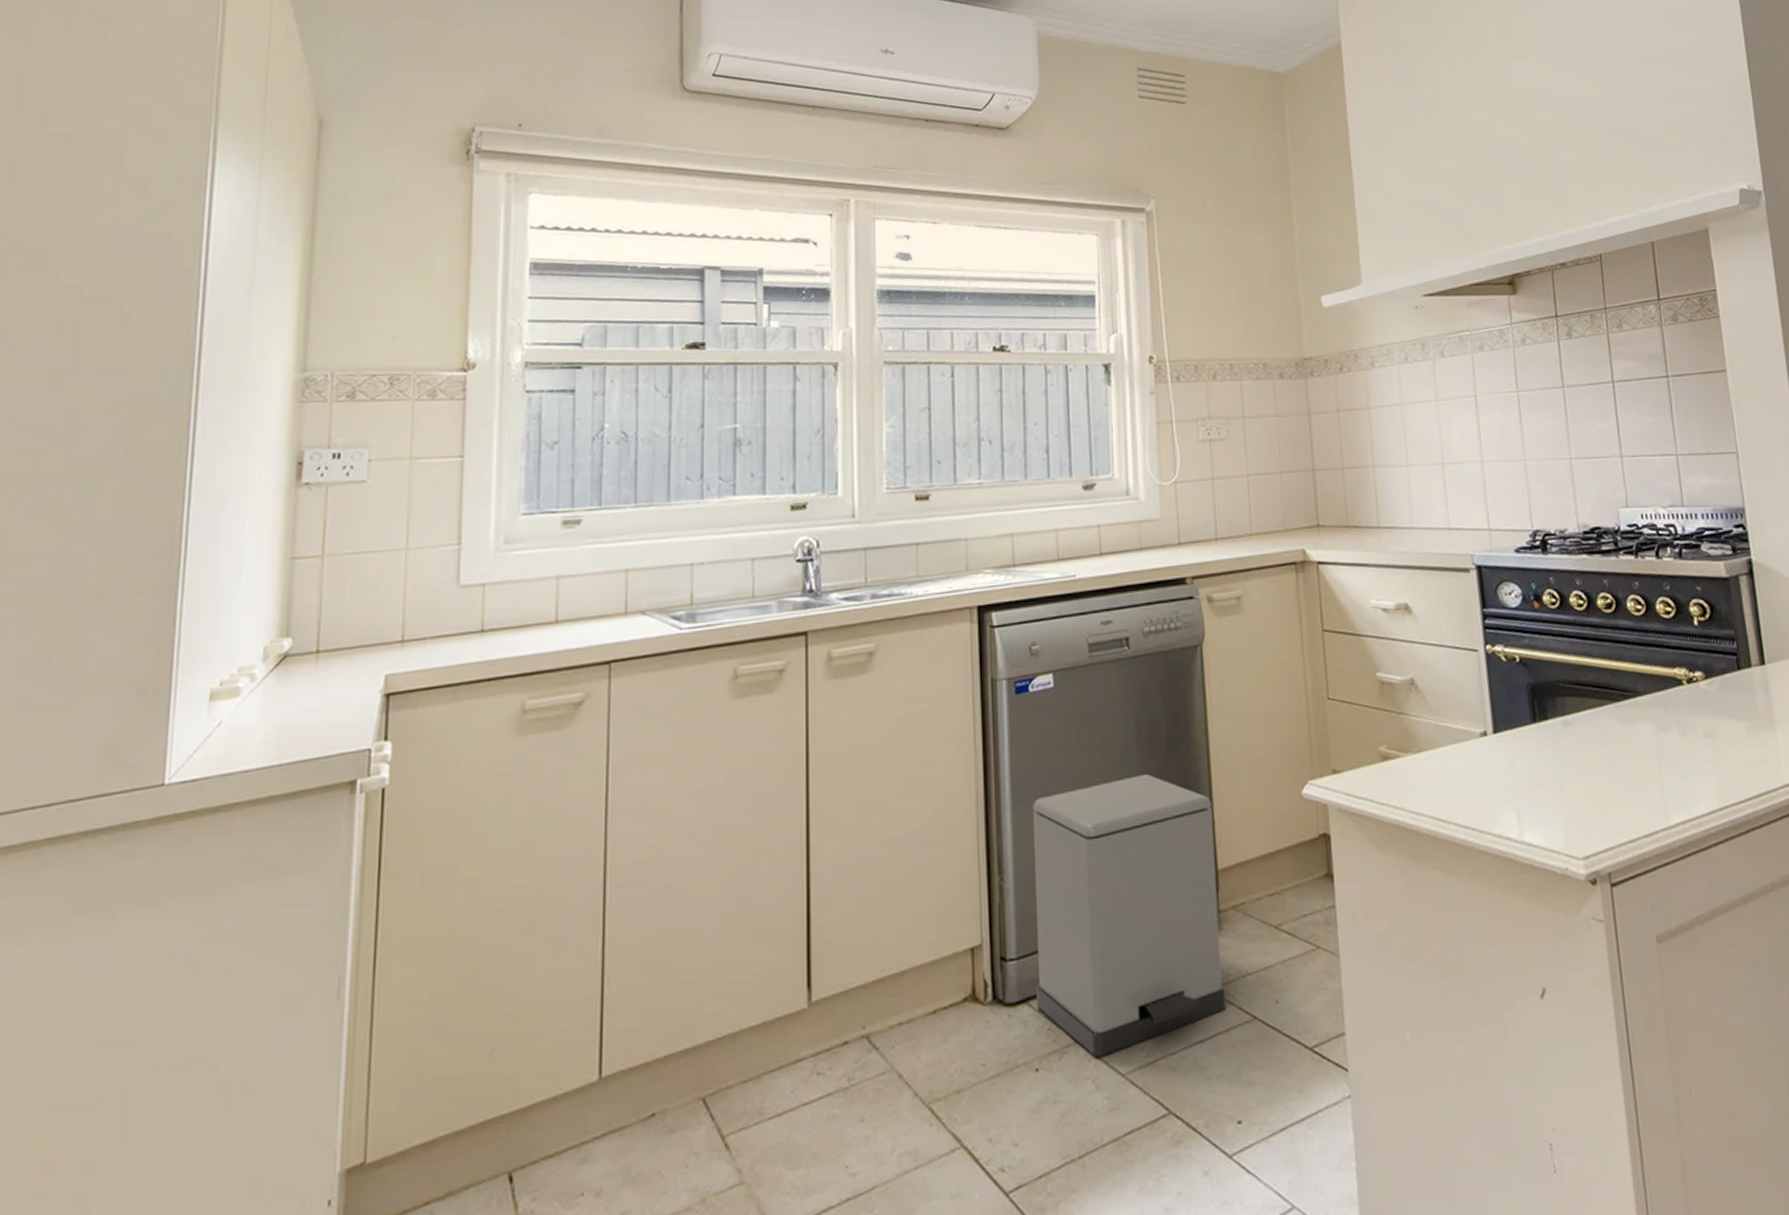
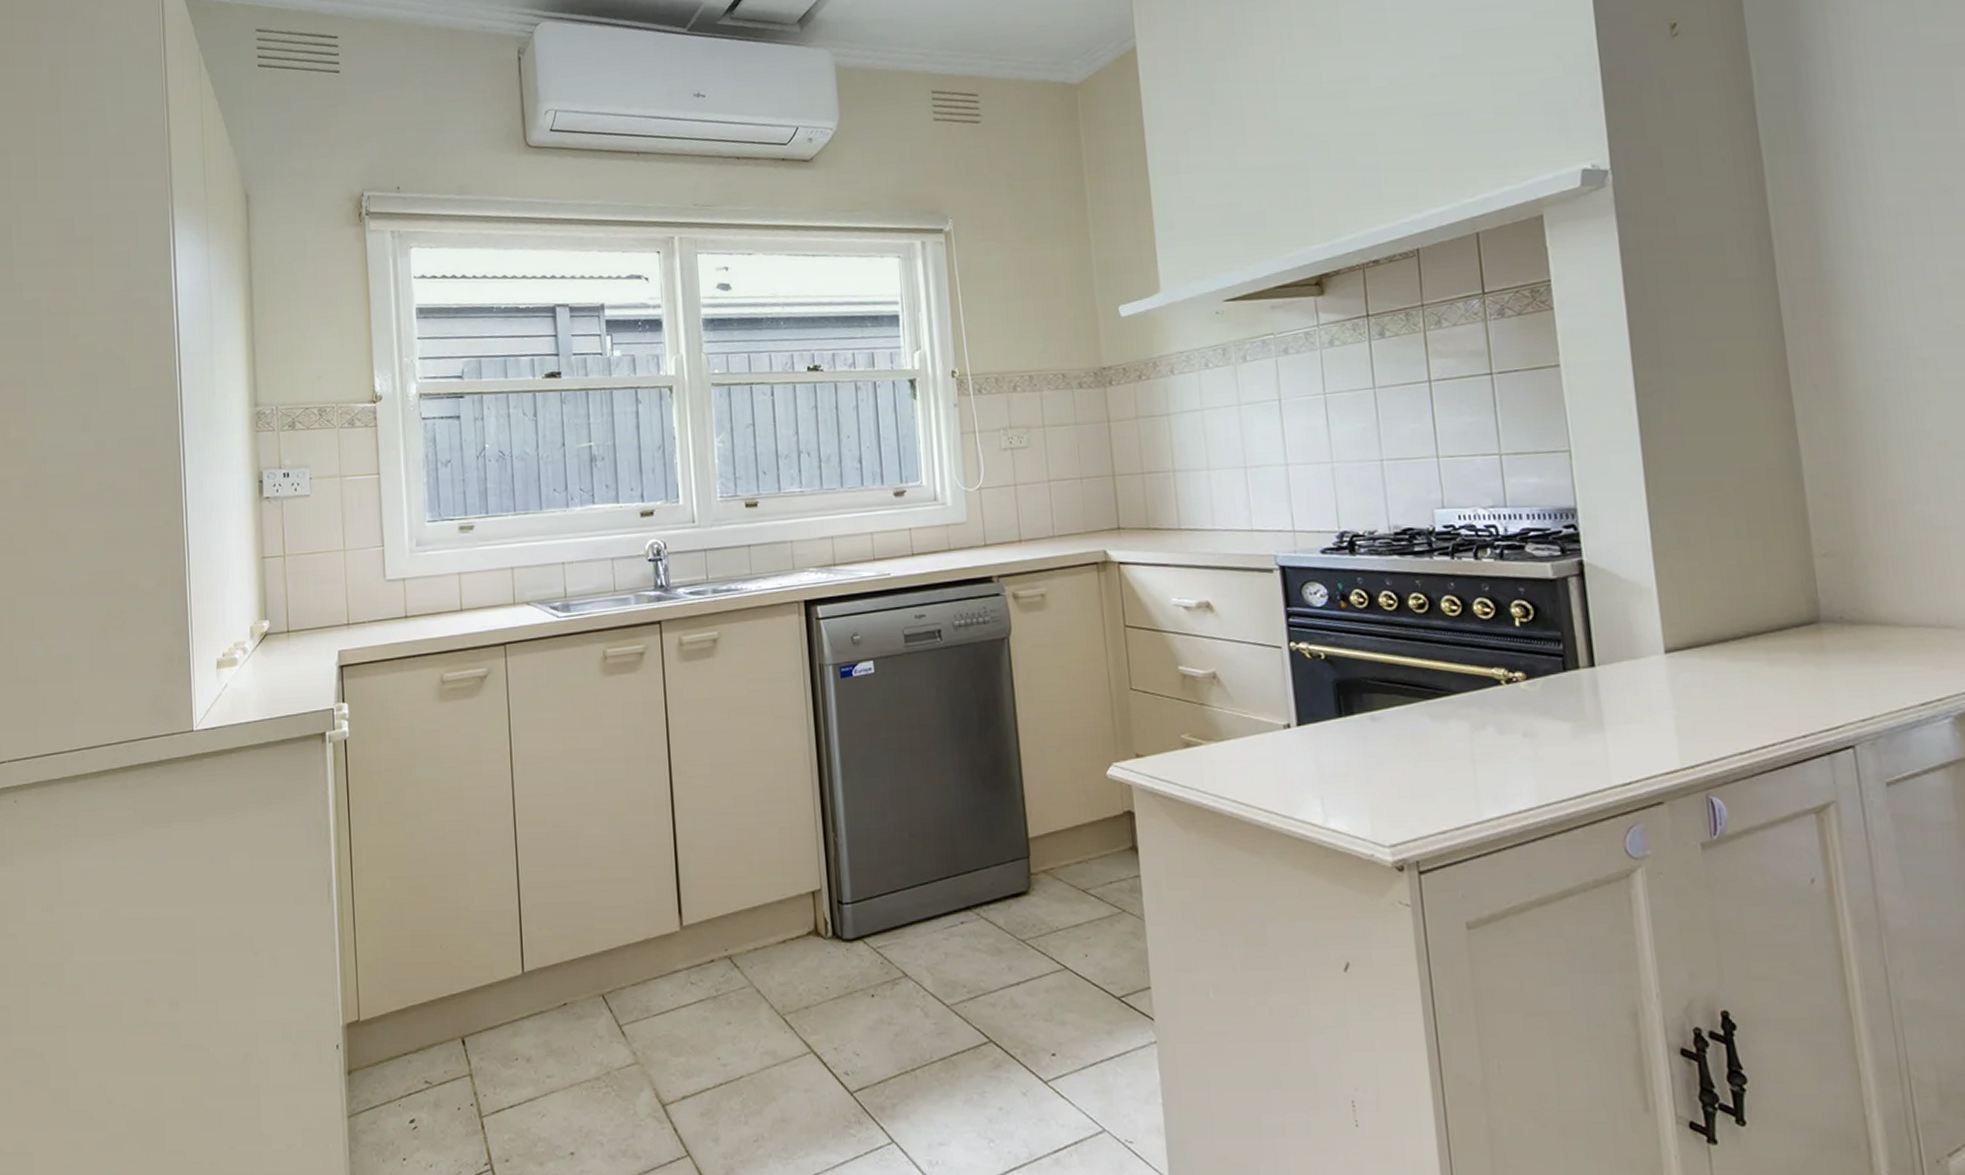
trash can: present [1033,774,1227,1056] -> none [860,752,1040,989]

